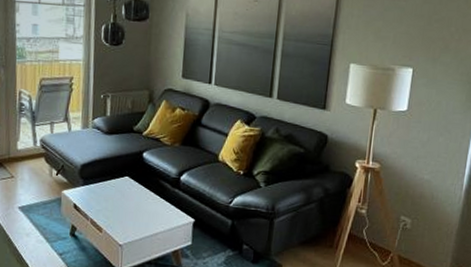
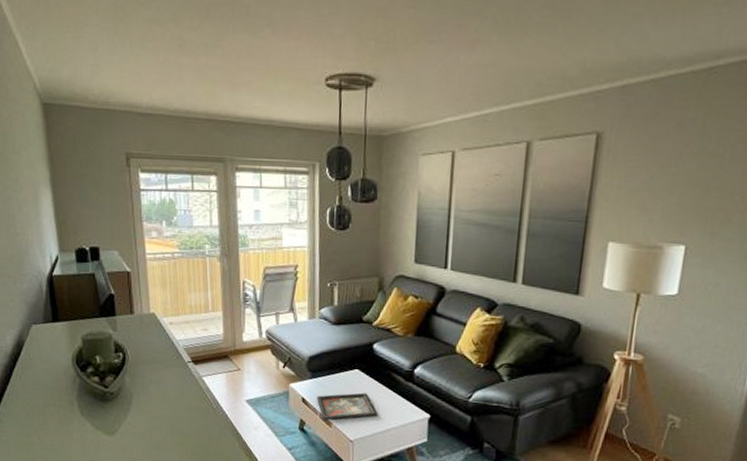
decorative tray: none [87,199,146,226] -> present [316,392,378,420]

